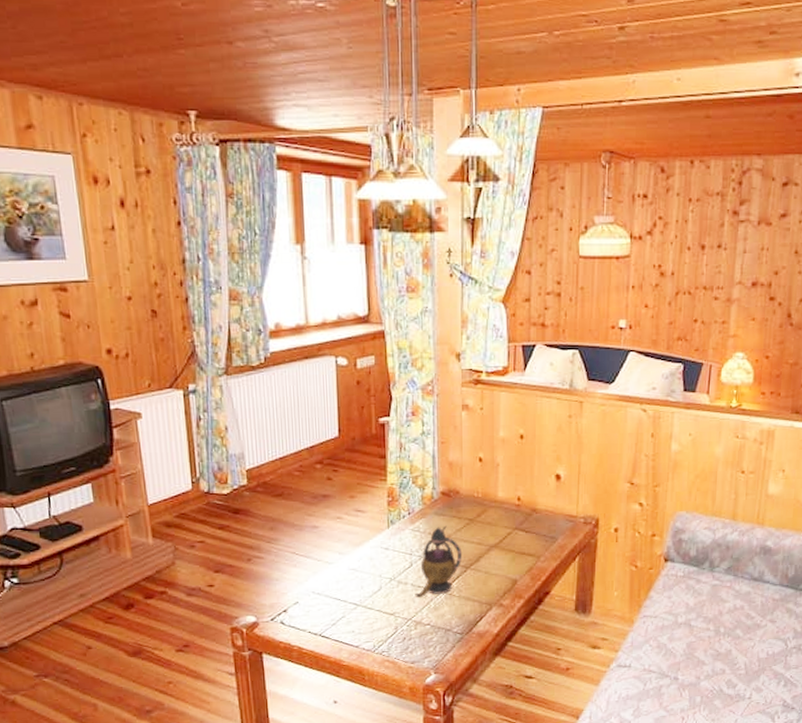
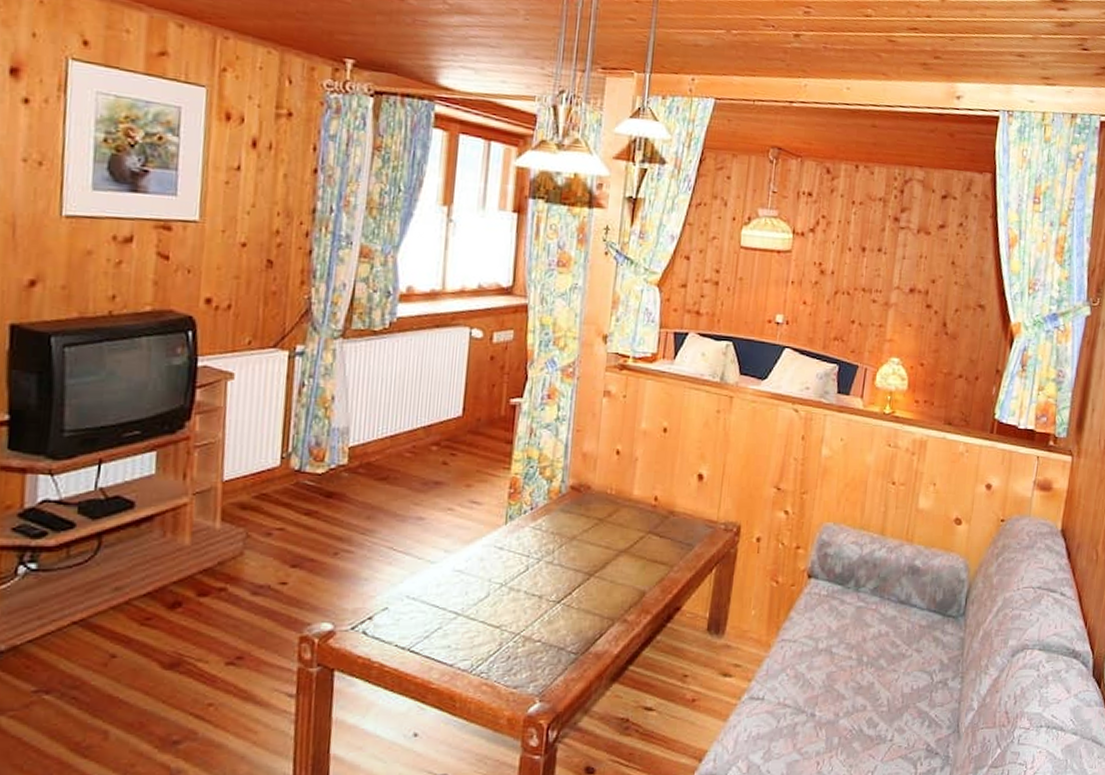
teapot: present [414,525,463,597] -> none [527,524,588,608]

